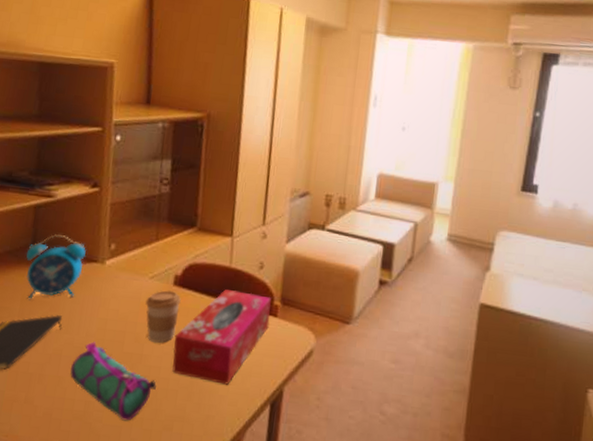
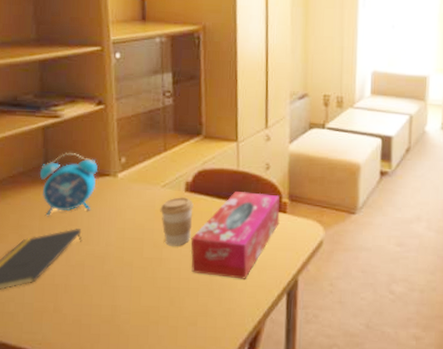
pencil case: present [70,342,156,421] -> none [95,250,178,320]

